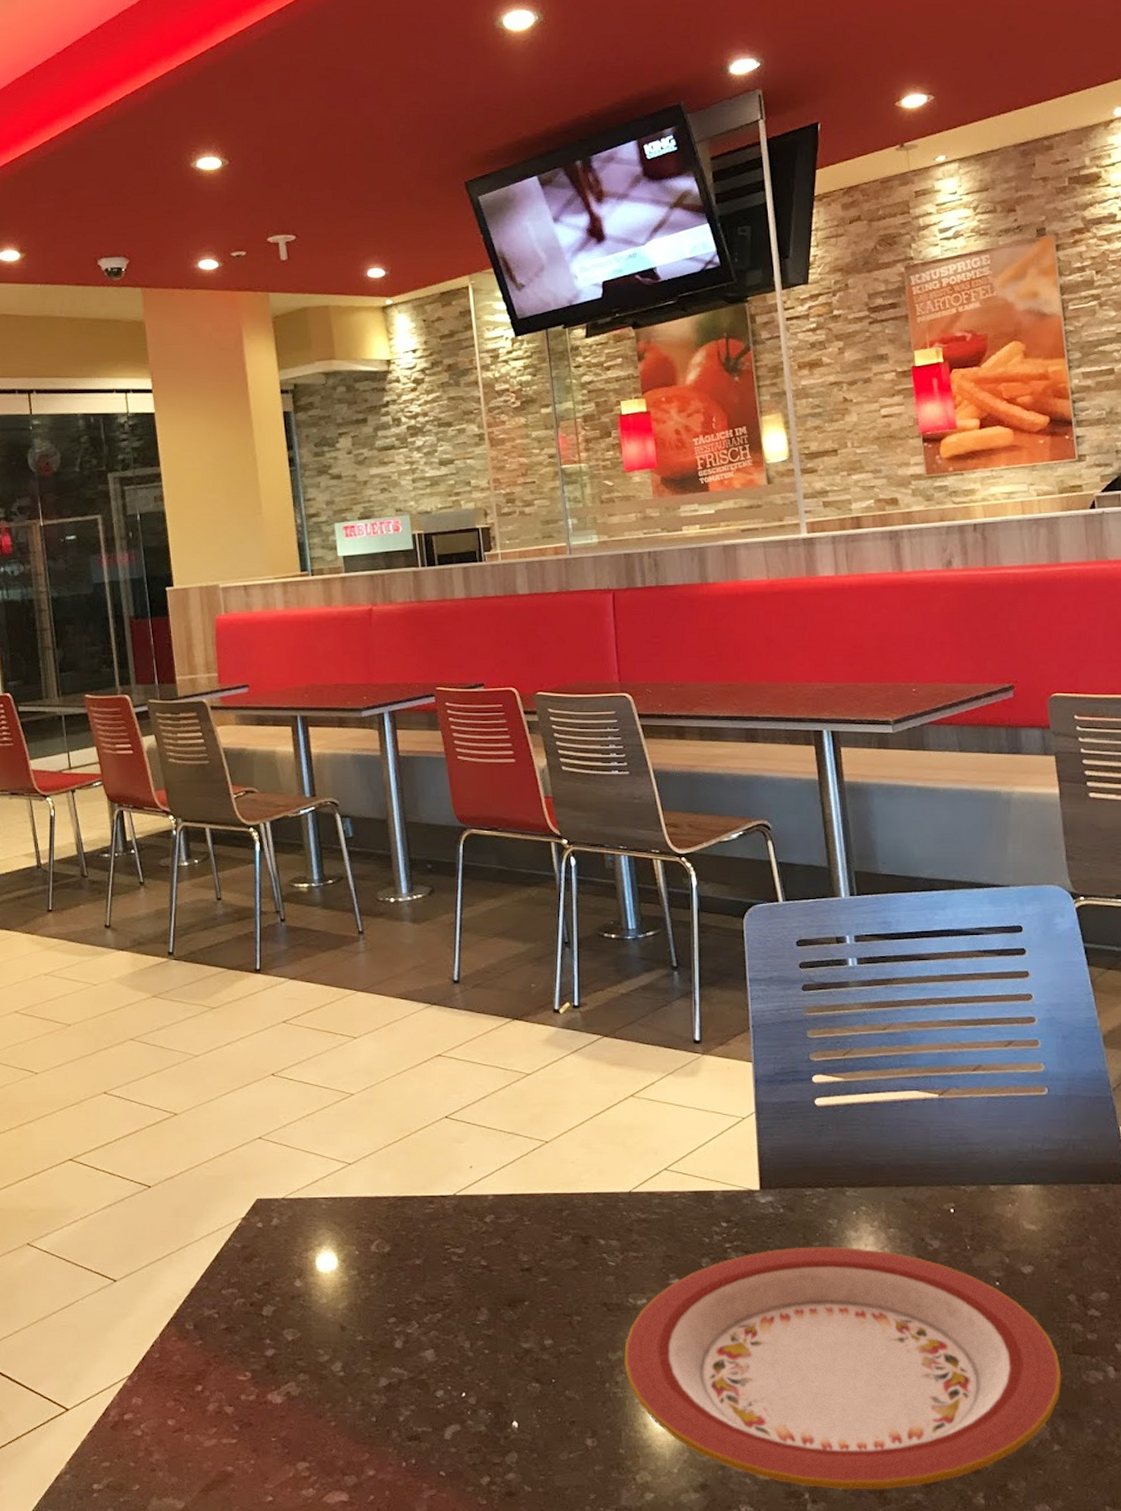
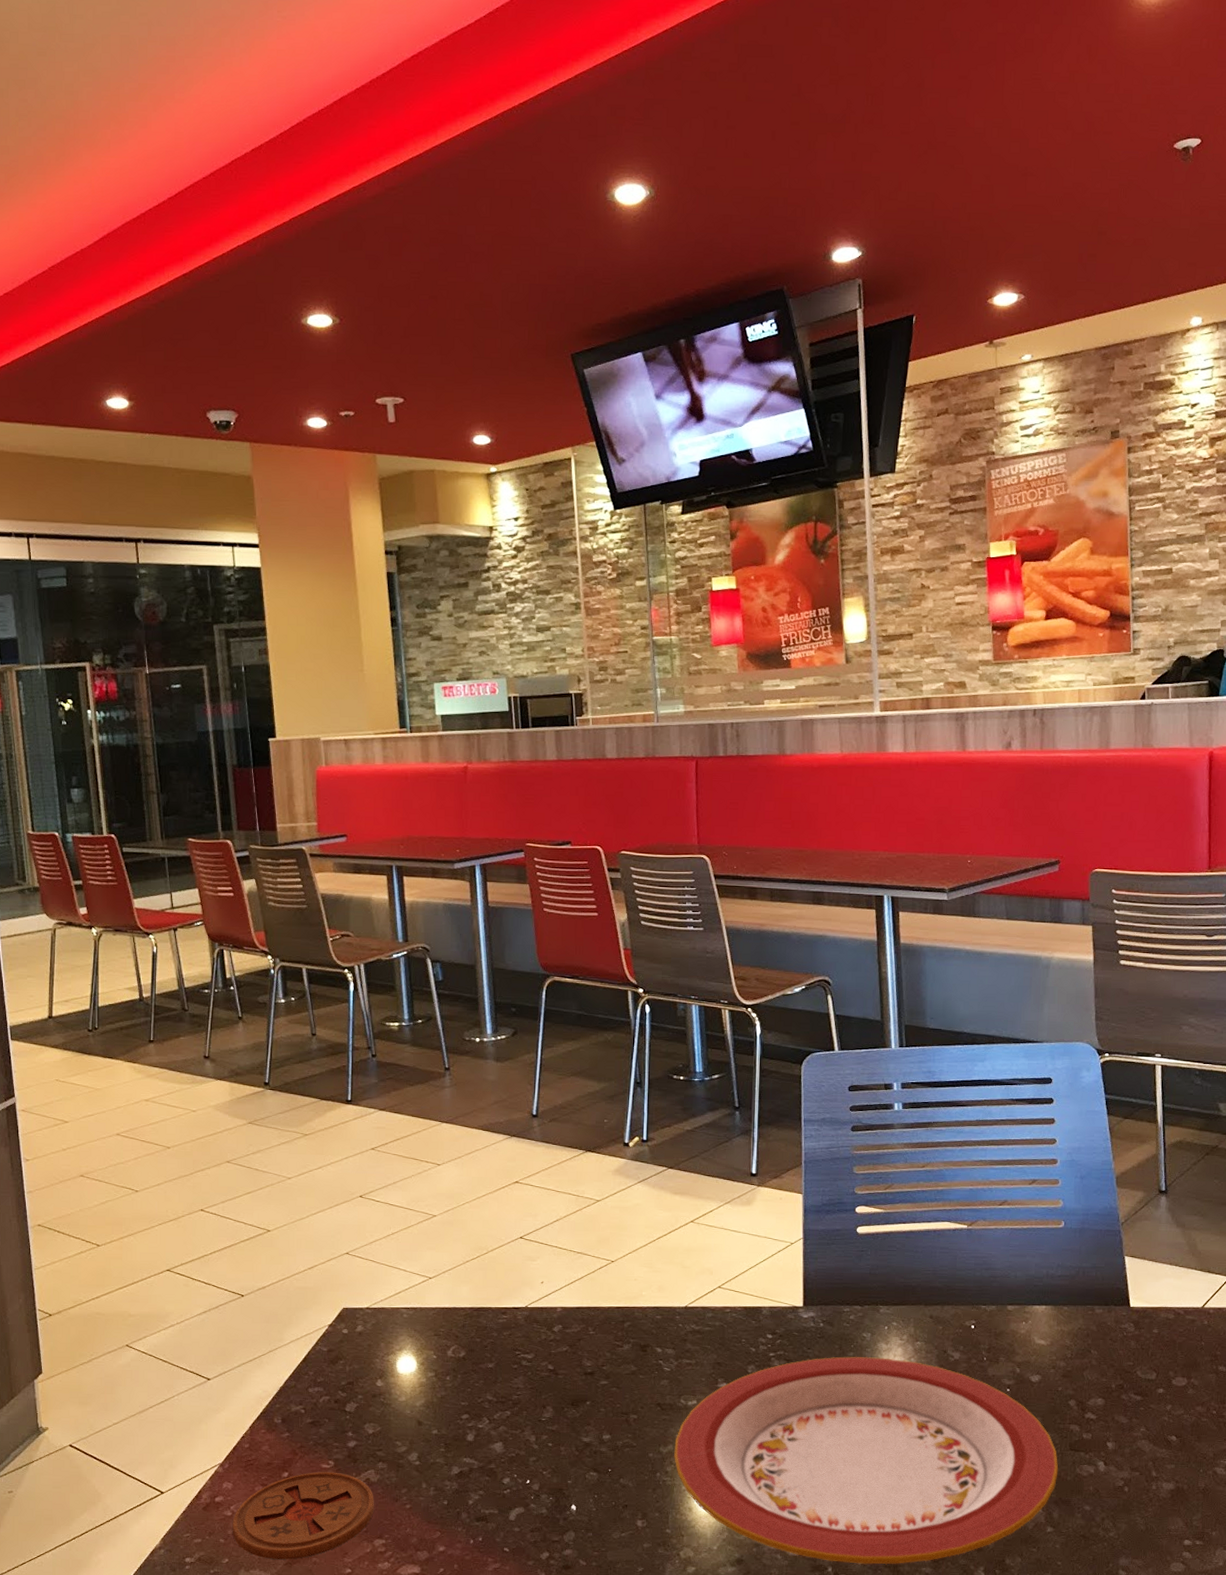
coaster: none [143,1384,297,1486] -> present [232,1471,375,1560]

